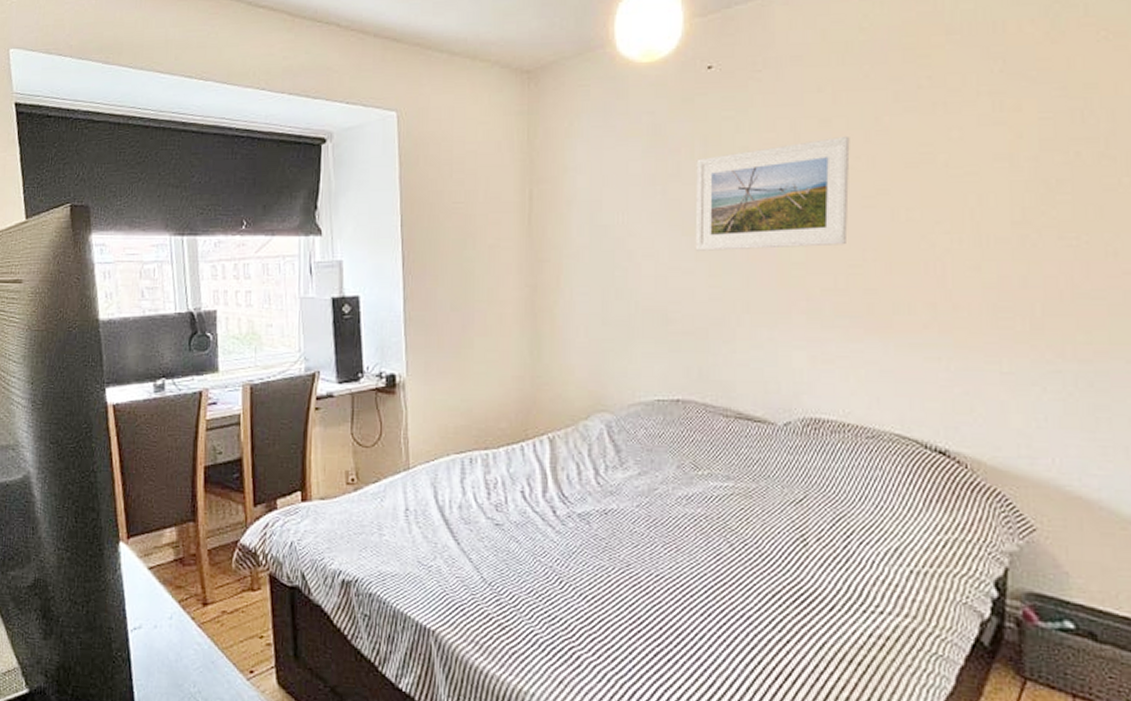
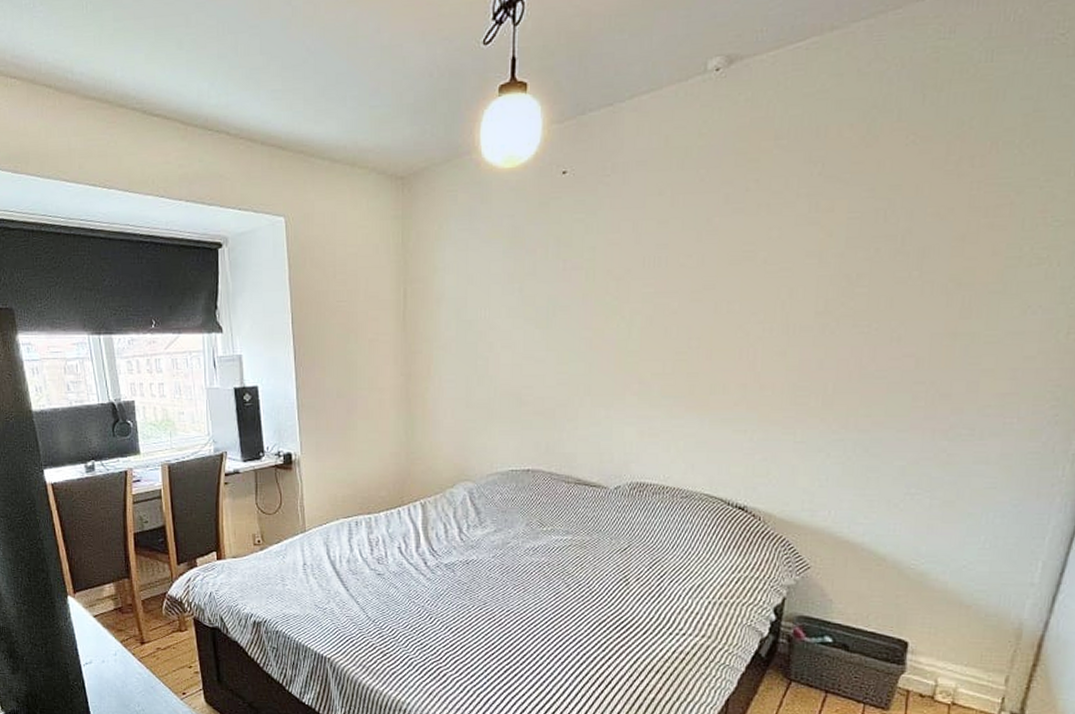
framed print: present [695,135,850,251] -> none [546,236,684,342]

